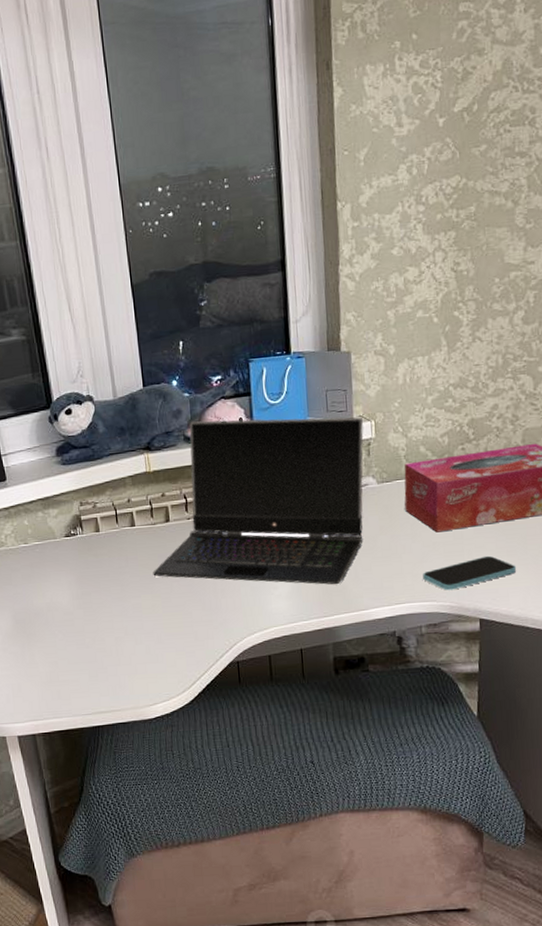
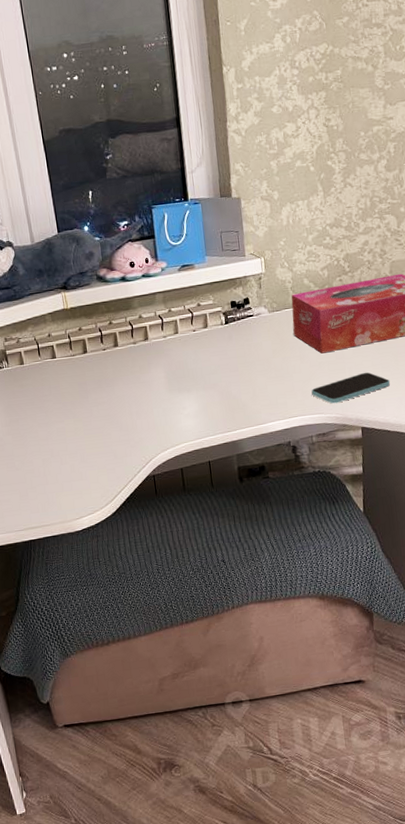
laptop computer: present [153,417,364,585] -> none [74,255,259,403]

